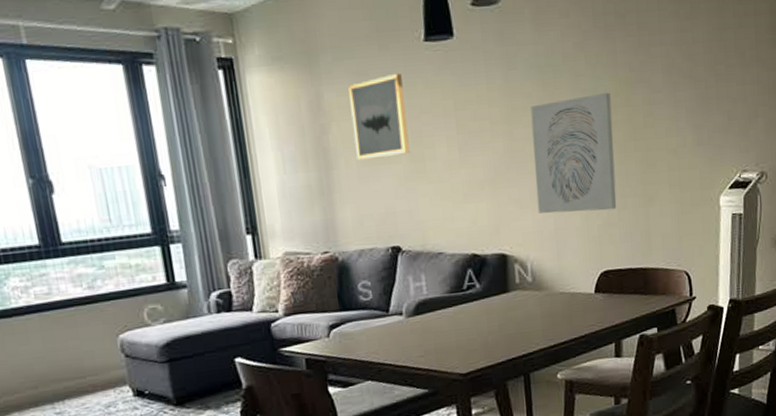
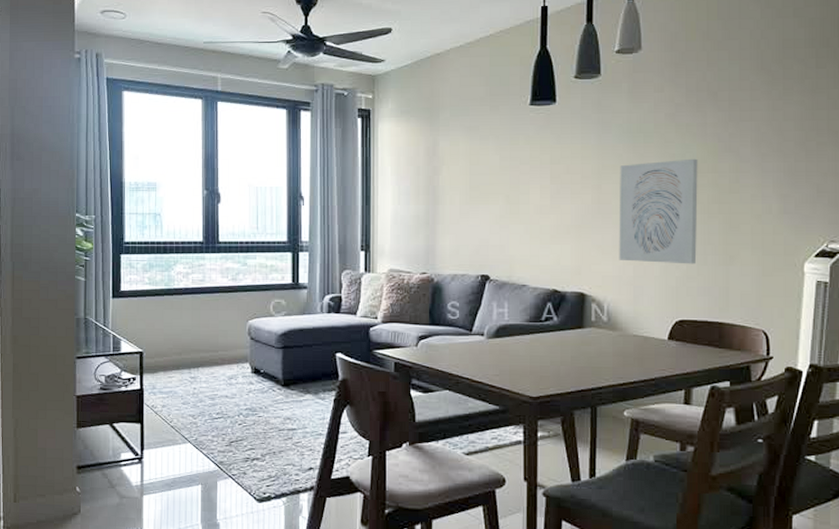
wall art: present [348,73,410,161] -> none [460,129,507,199]

